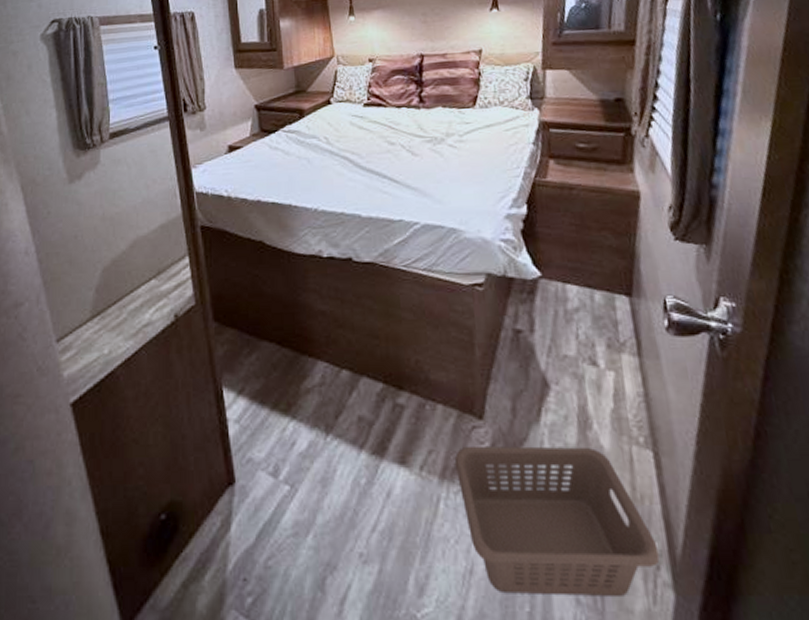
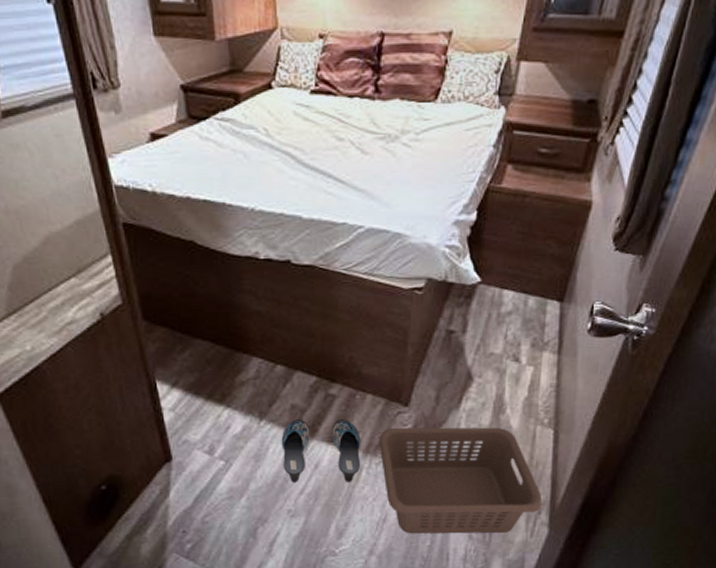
slippers: none [349,434,437,517] -> present [281,419,361,483]

